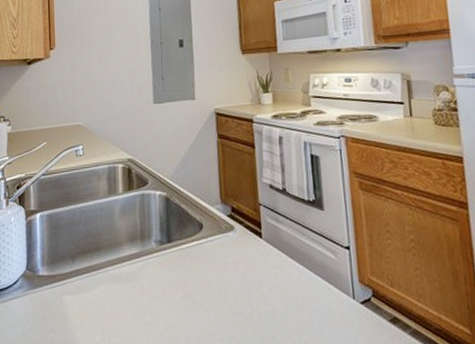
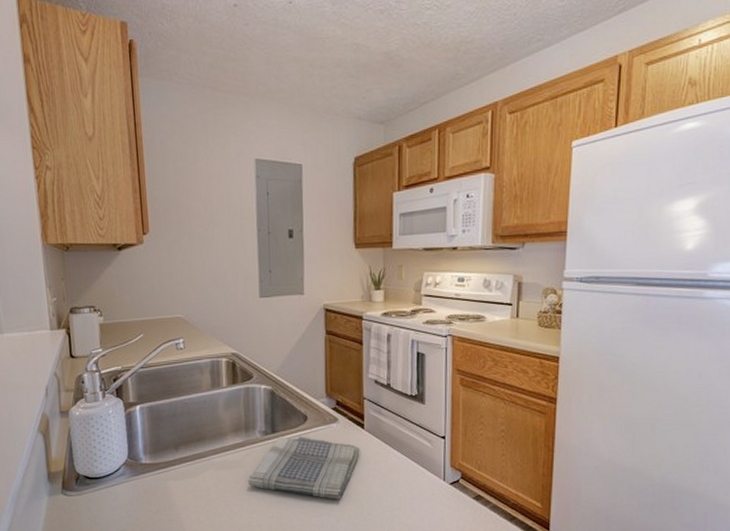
dish towel: none [143,246,259,319] -> present [247,436,360,499]

